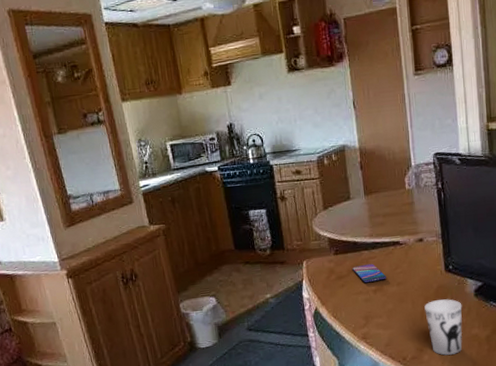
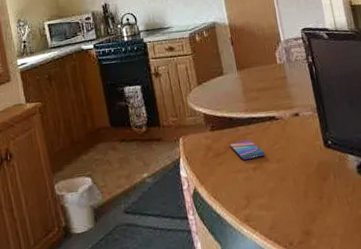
cup: present [424,299,463,356] -> none [306,176,351,240]

